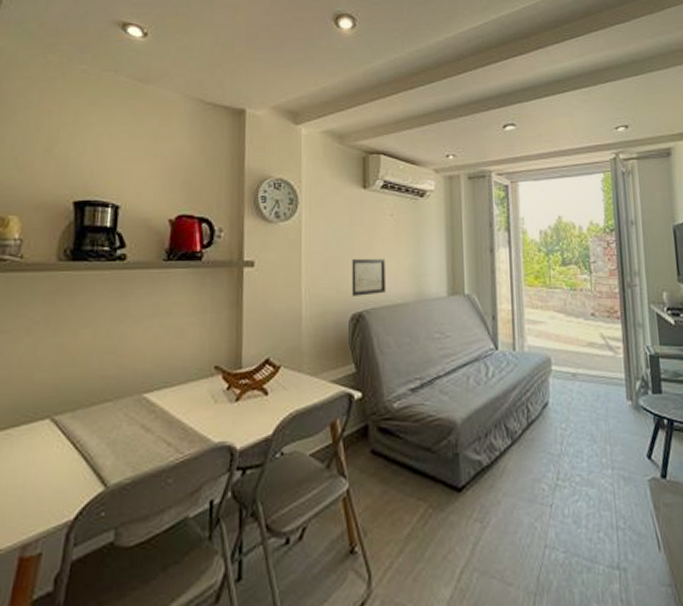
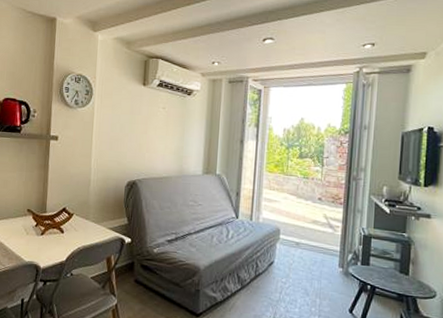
wall art: present [352,259,387,296] -> none [128,140,157,169]

